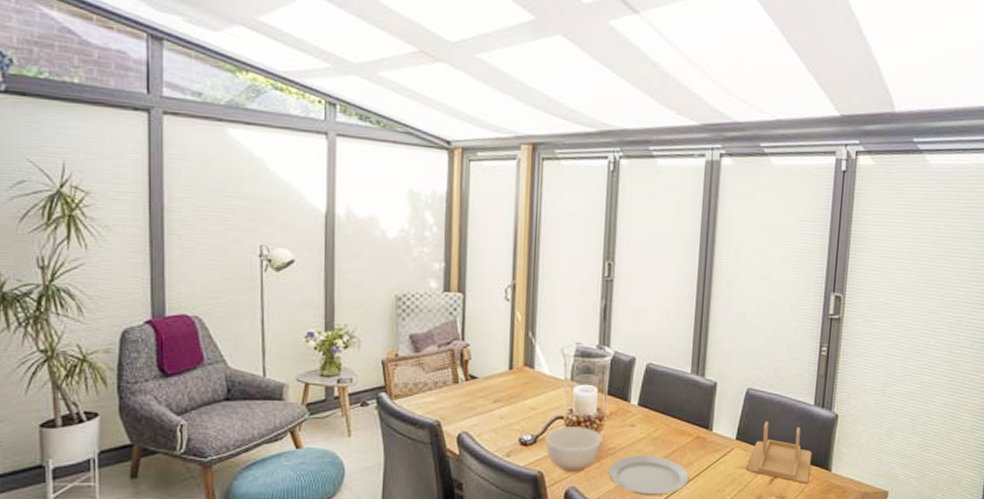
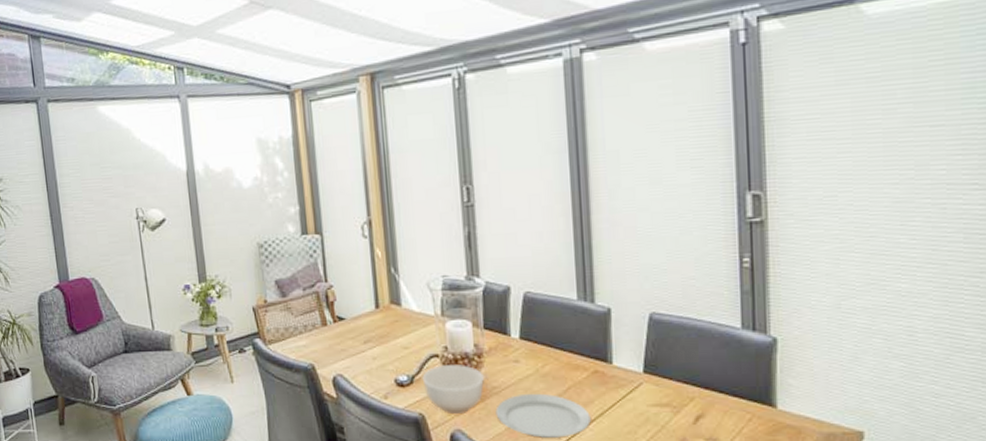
napkin holder: present [746,421,813,483] -> none [661,350,748,423]

